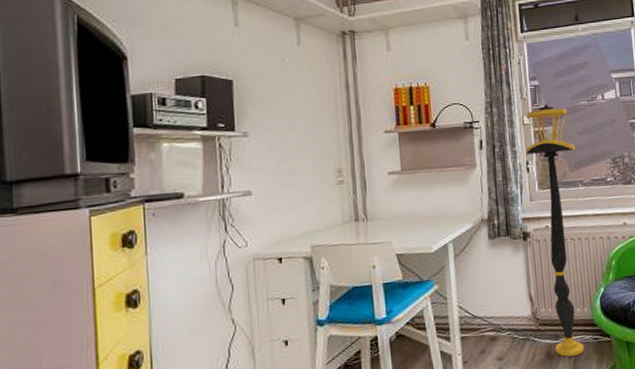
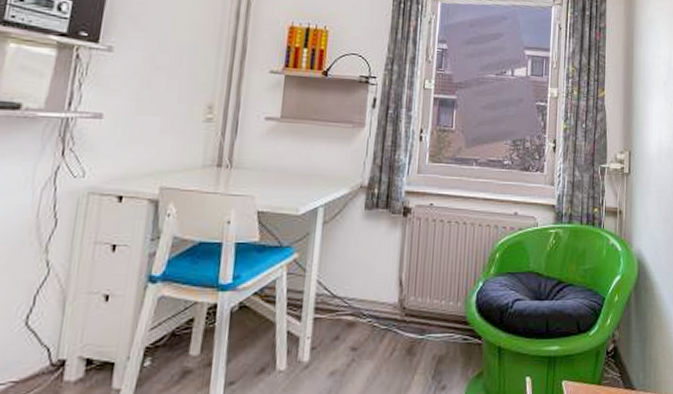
floor lamp: present [525,103,585,357] -> none [418,70,476,356]

